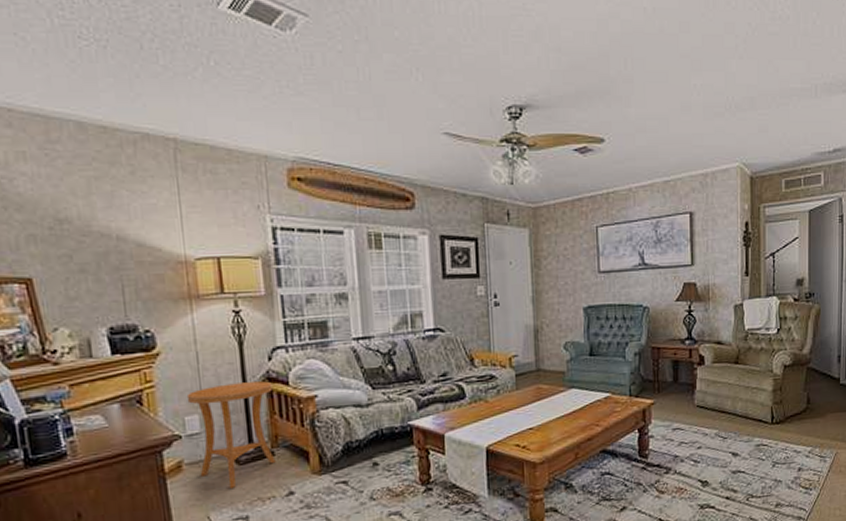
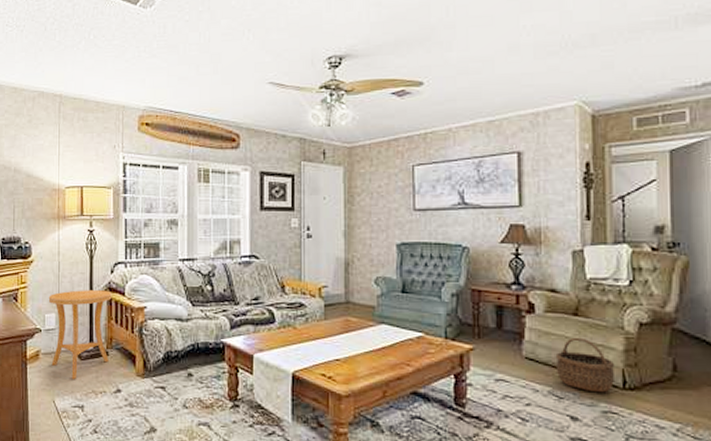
wicker basket: none [721,383,766,430] -> present [555,337,615,393]

